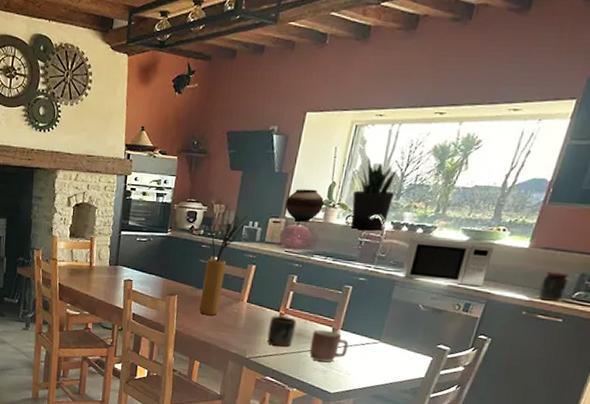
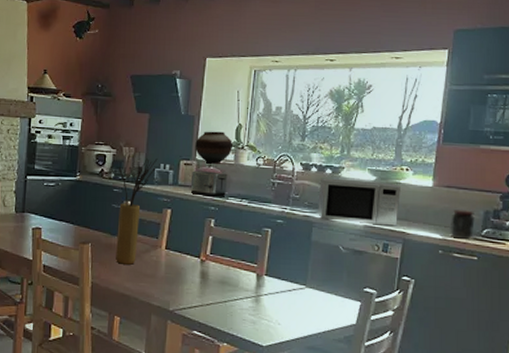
mug: present [267,315,297,347] -> none [190,262,219,296]
toaster: none [276,228,315,254] -> present [190,170,228,197]
mug: present [309,329,349,363] -> none [235,276,275,312]
planter: present [350,158,398,231] -> none [260,101,299,172]

